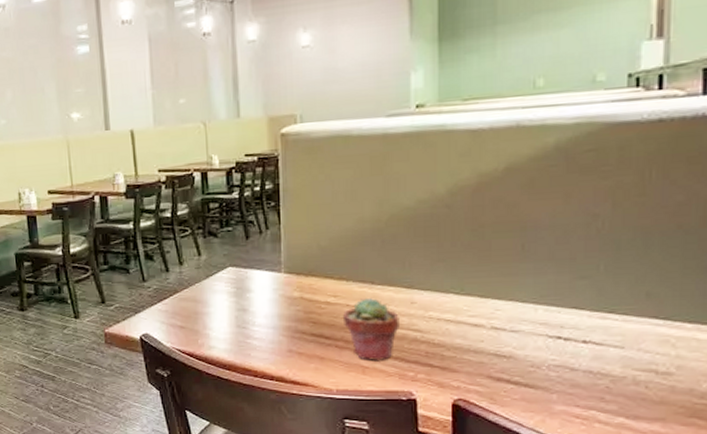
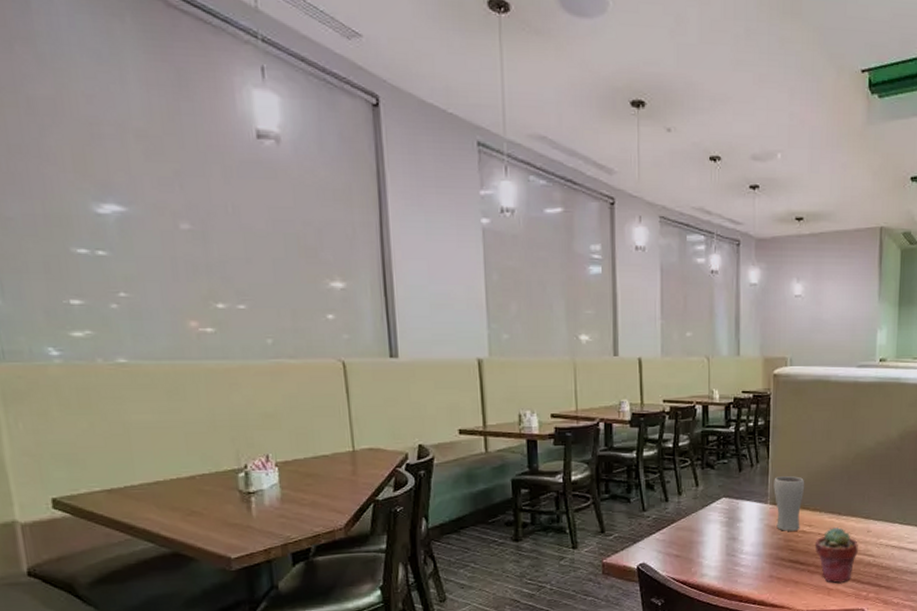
drinking glass: none [287,242,327,302] -> present [773,476,805,531]

